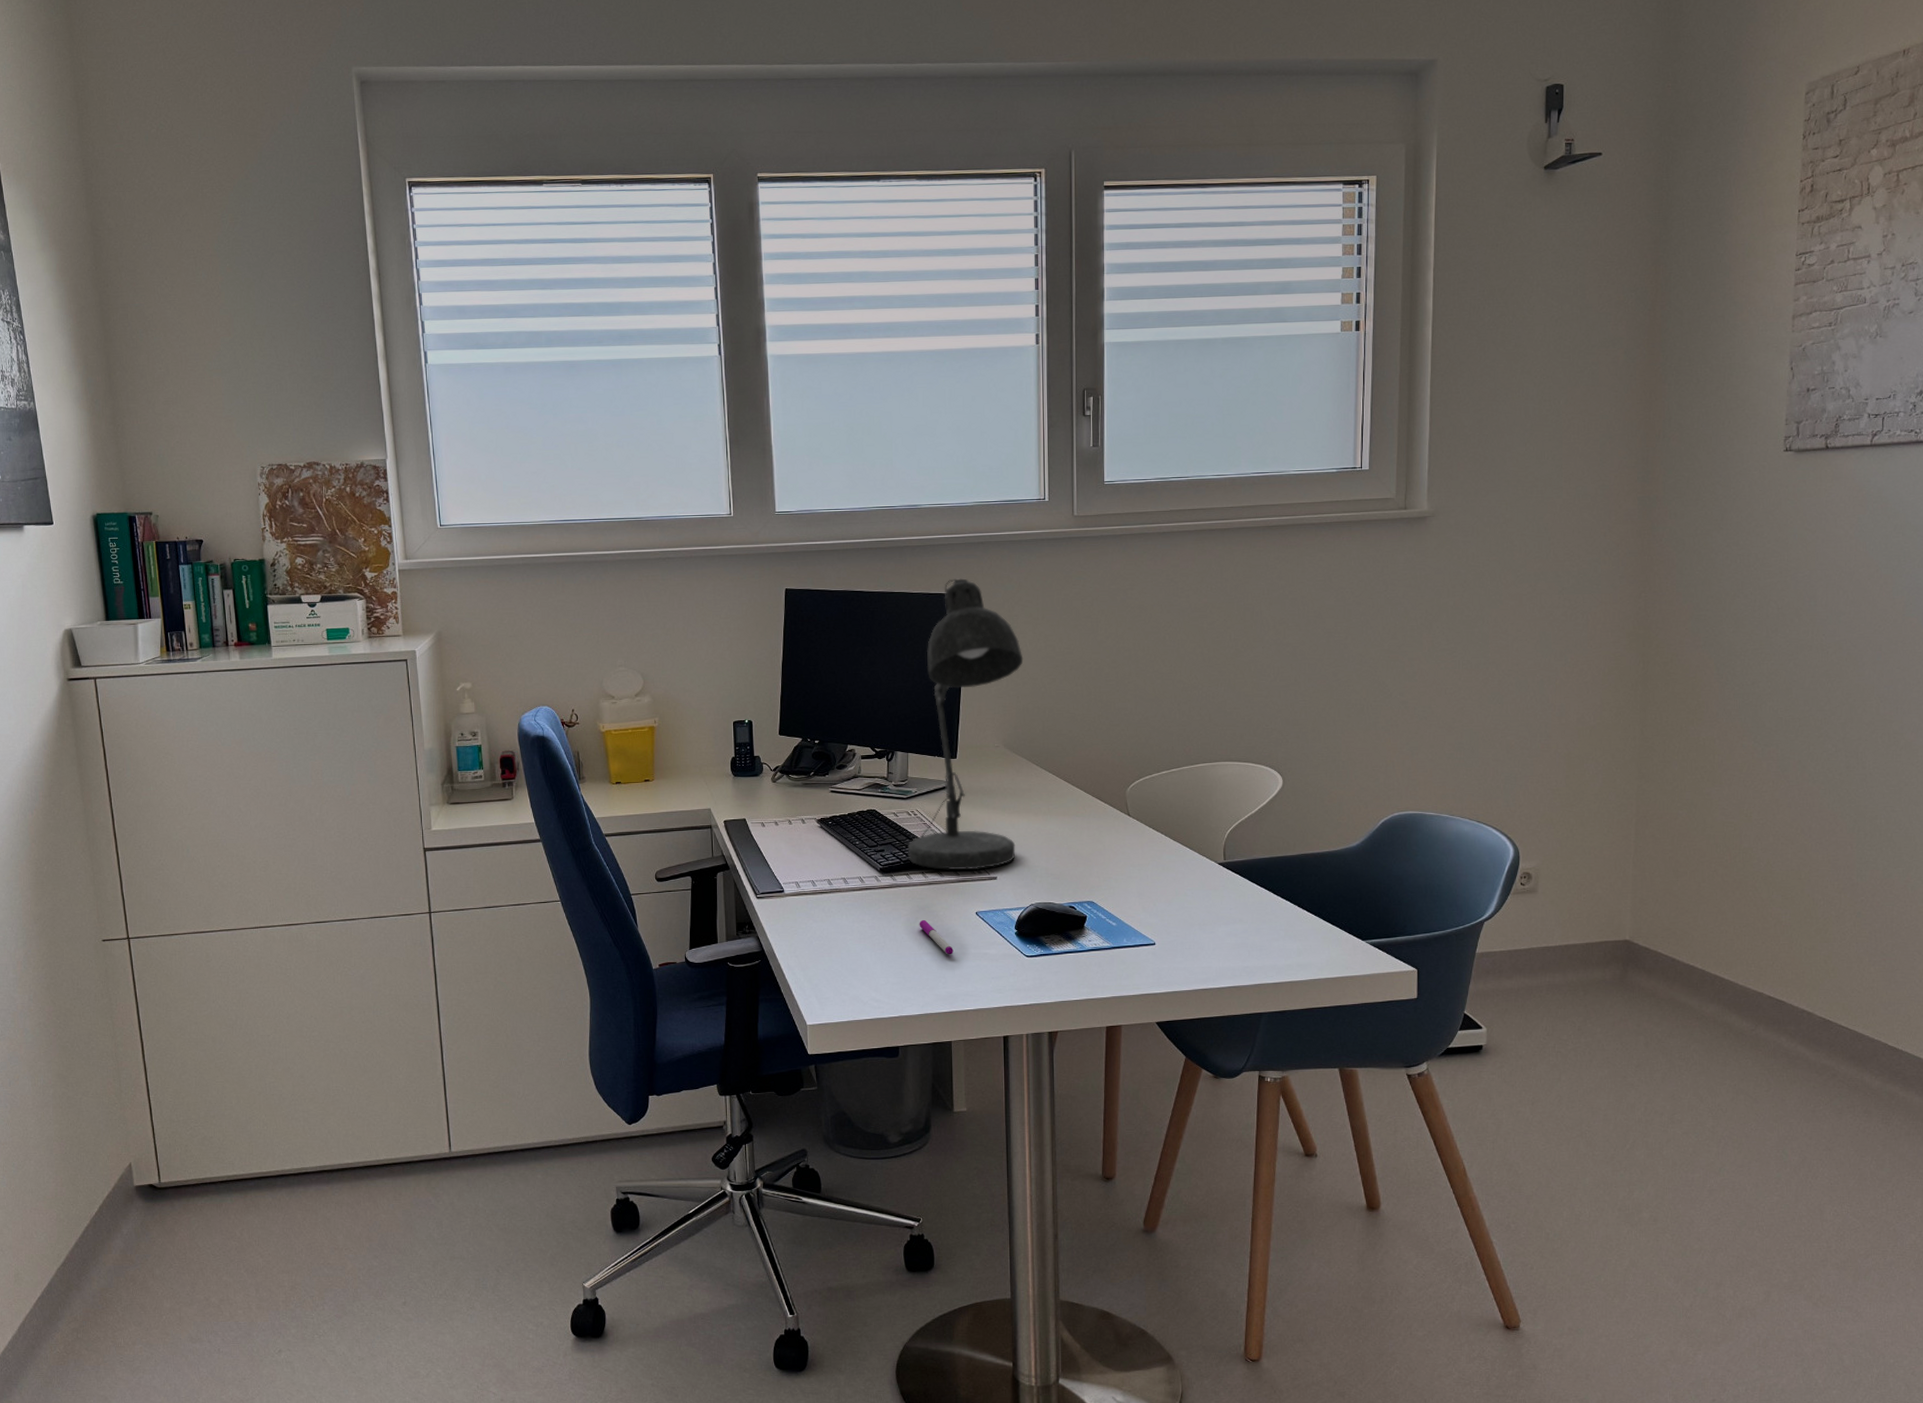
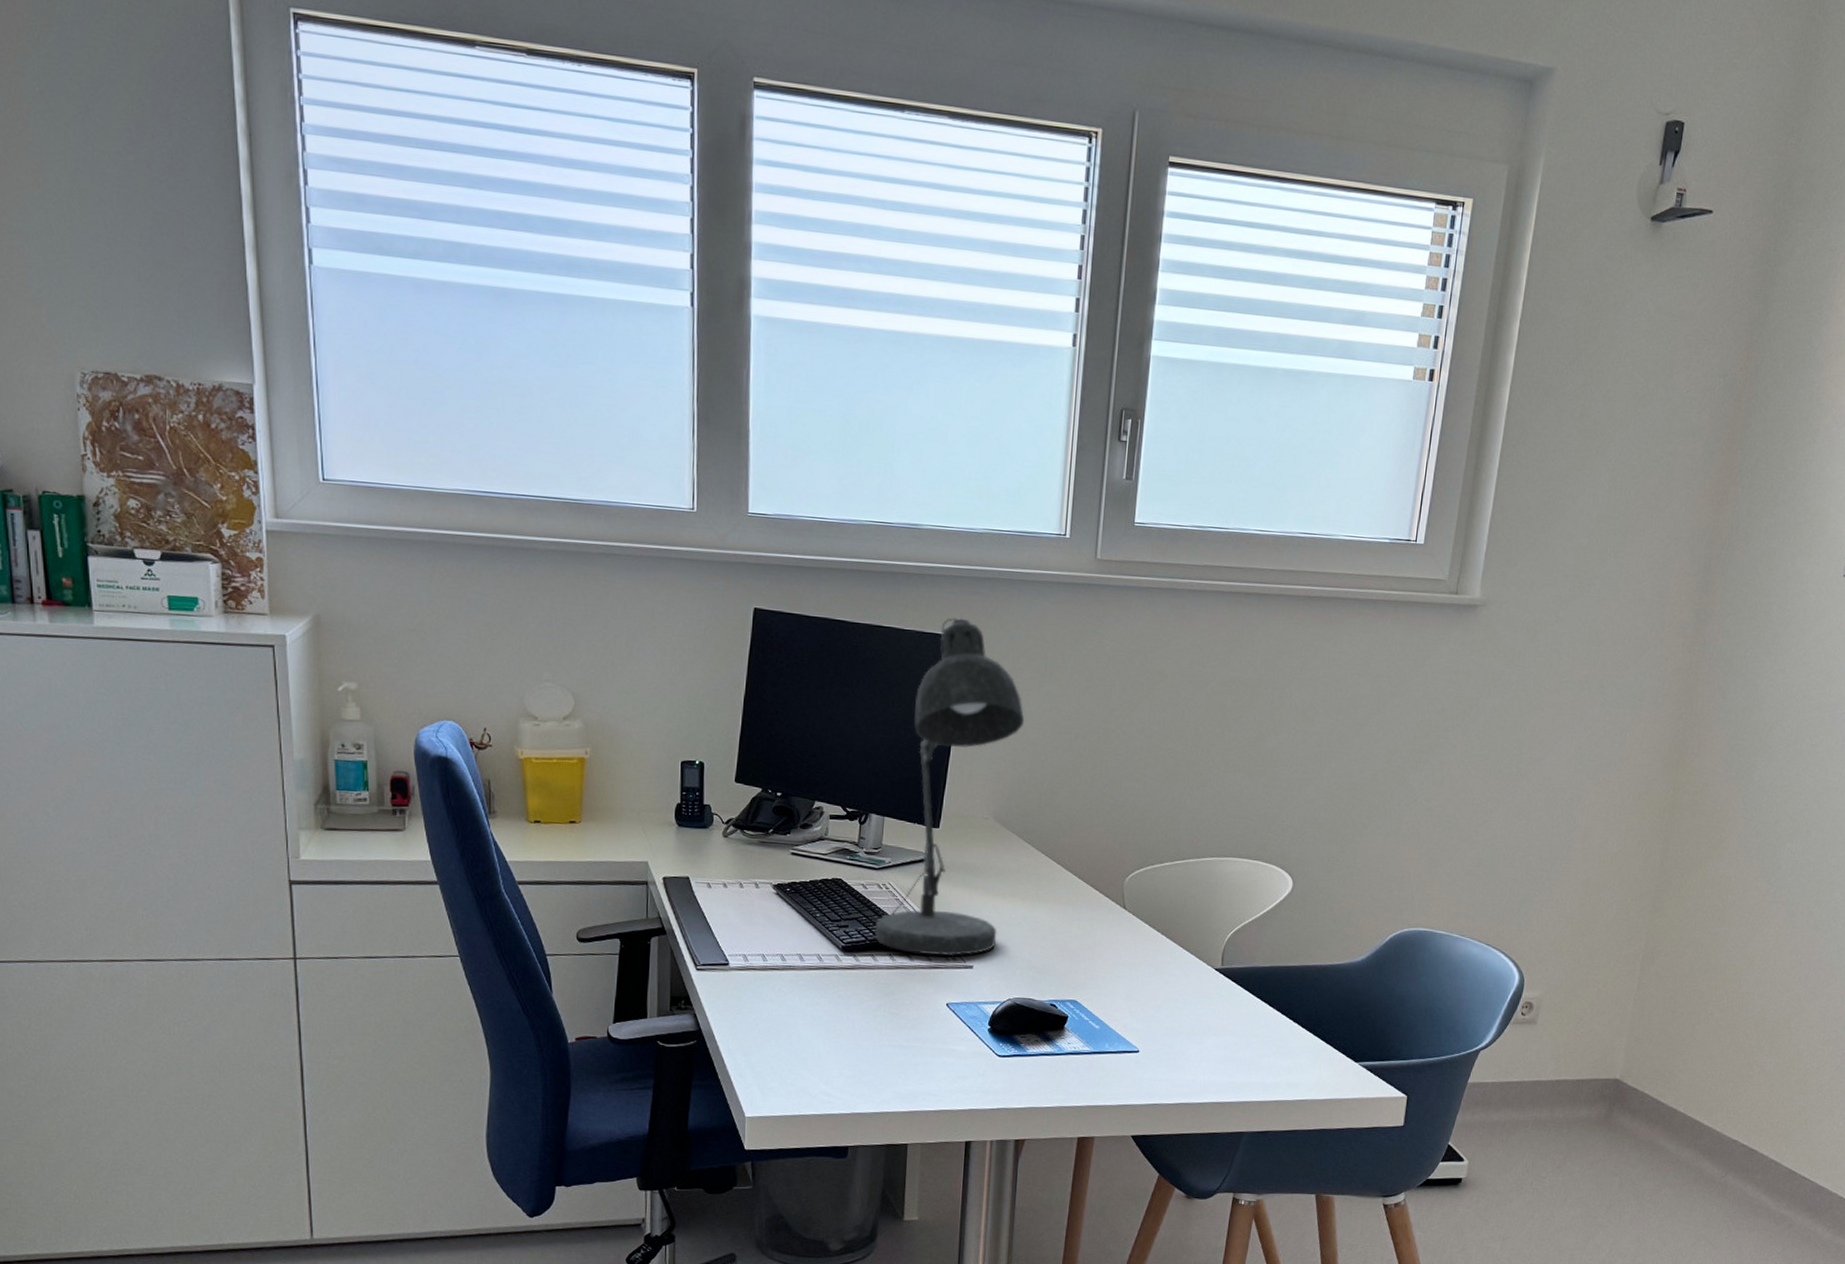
pen: present [919,919,954,955] -> none [881,1007,918,1049]

